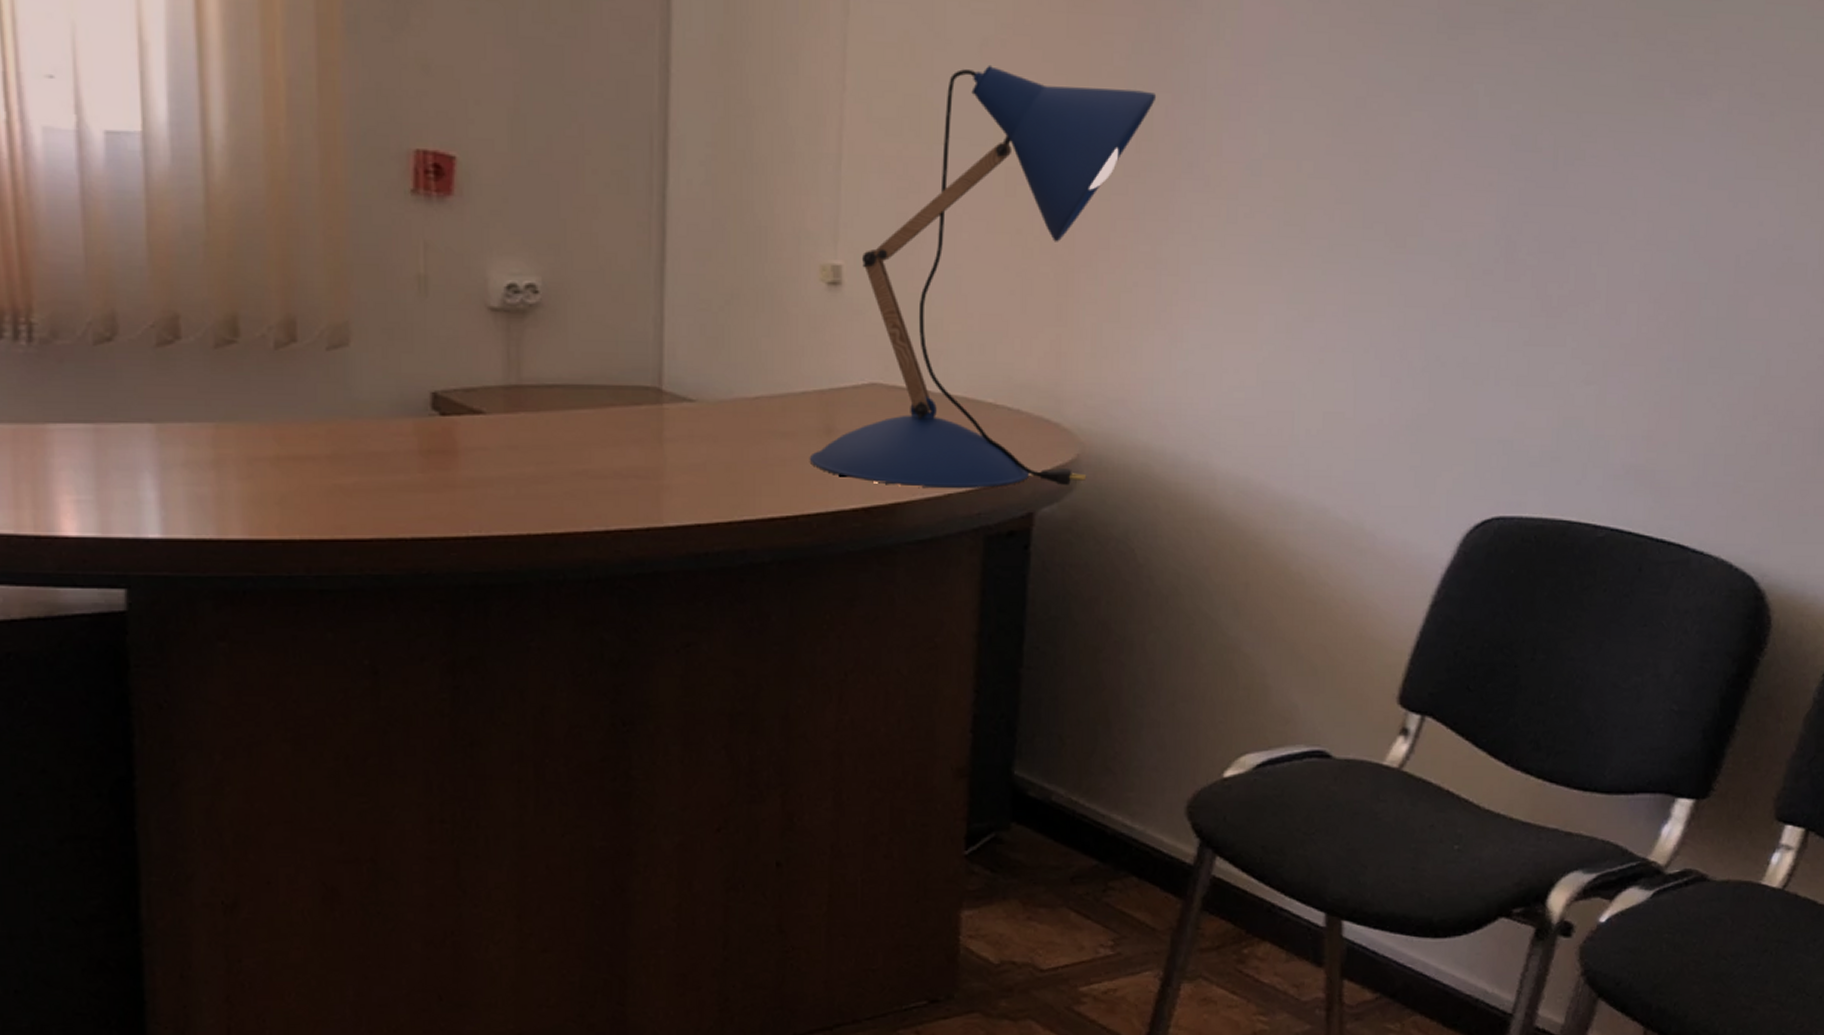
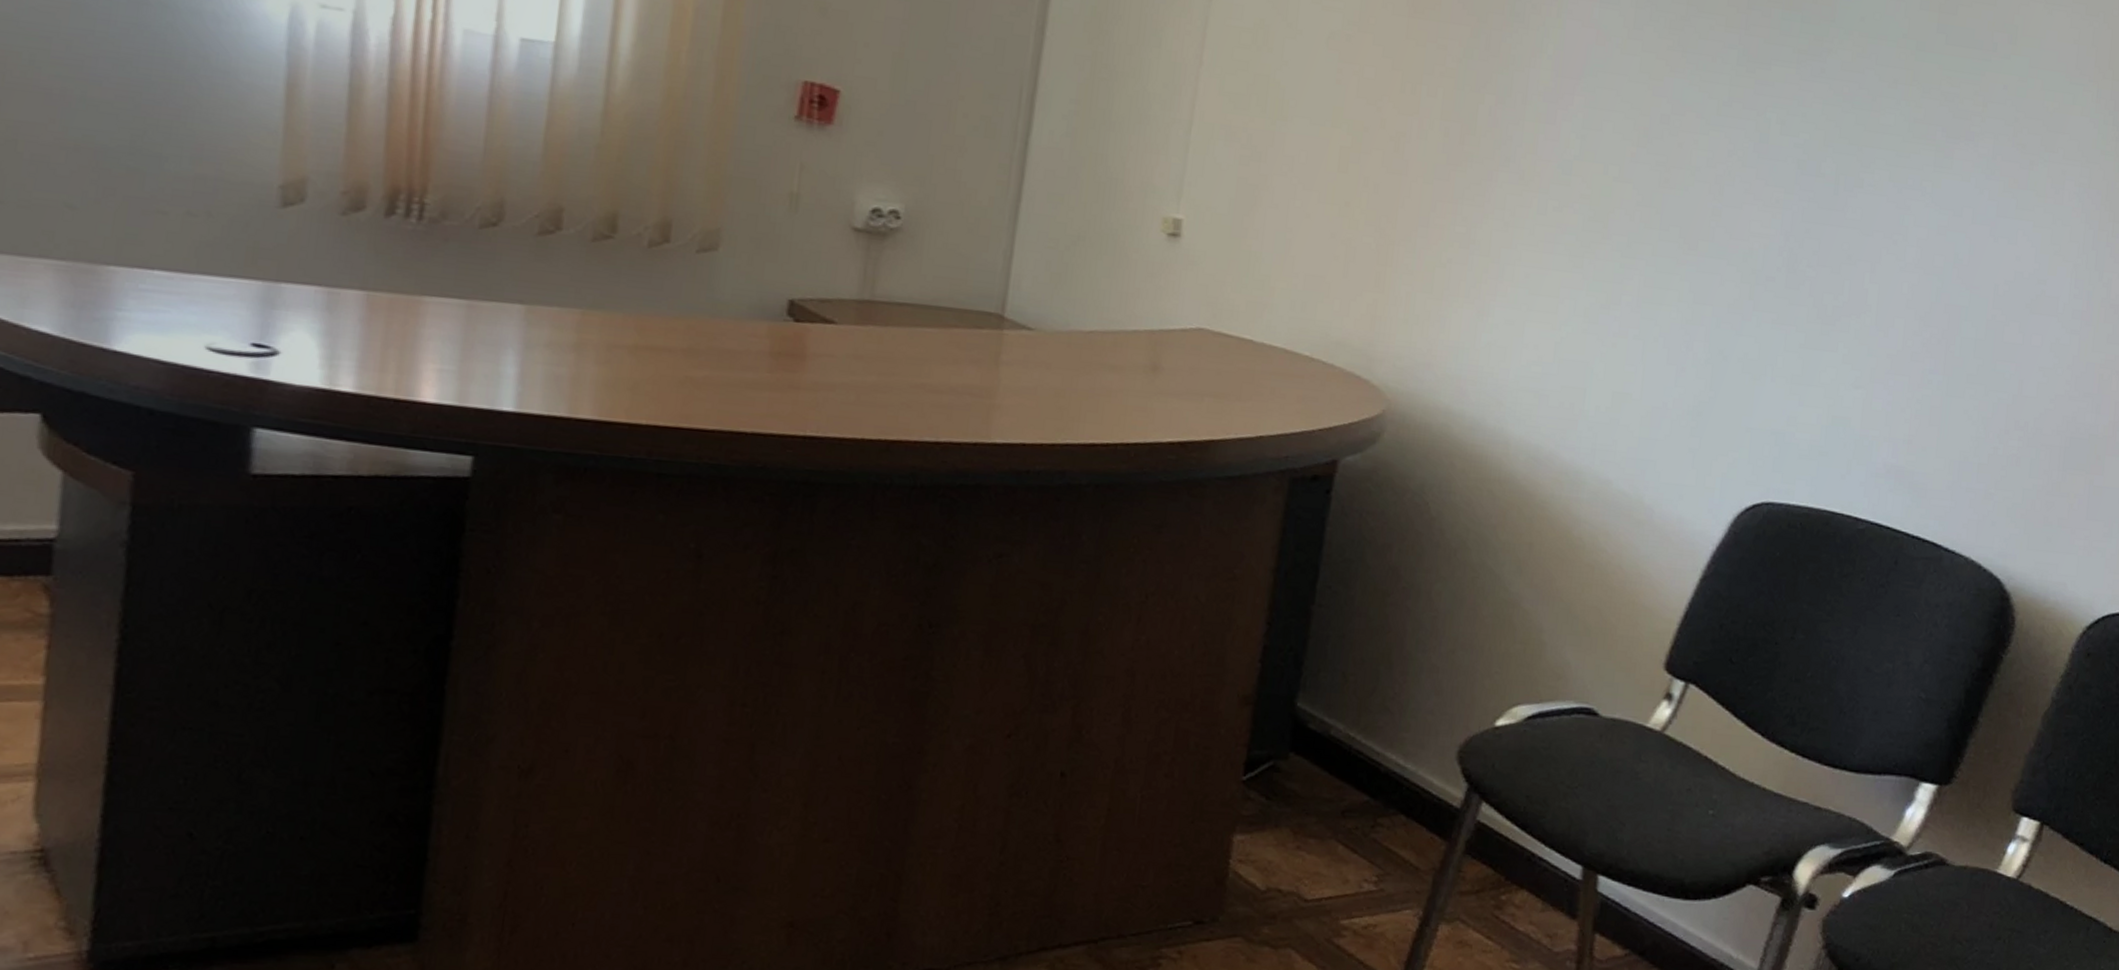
desk lamp: present [809,64,1157,488] -> none [1133,55,1482,439]

